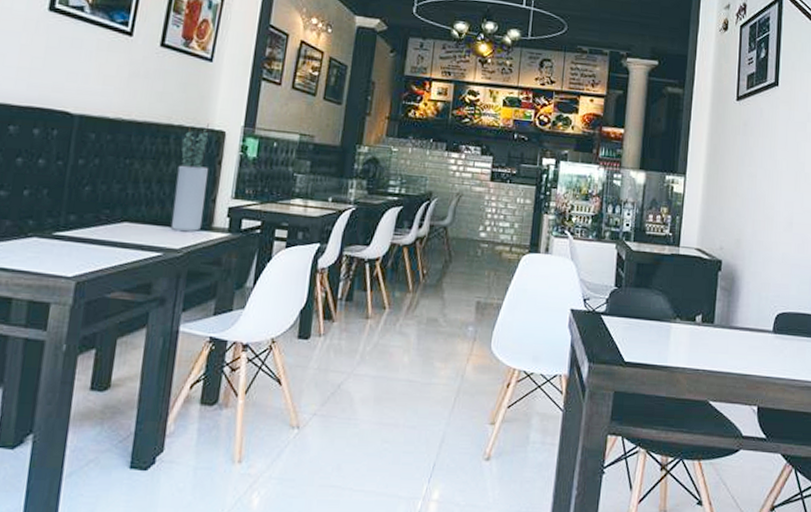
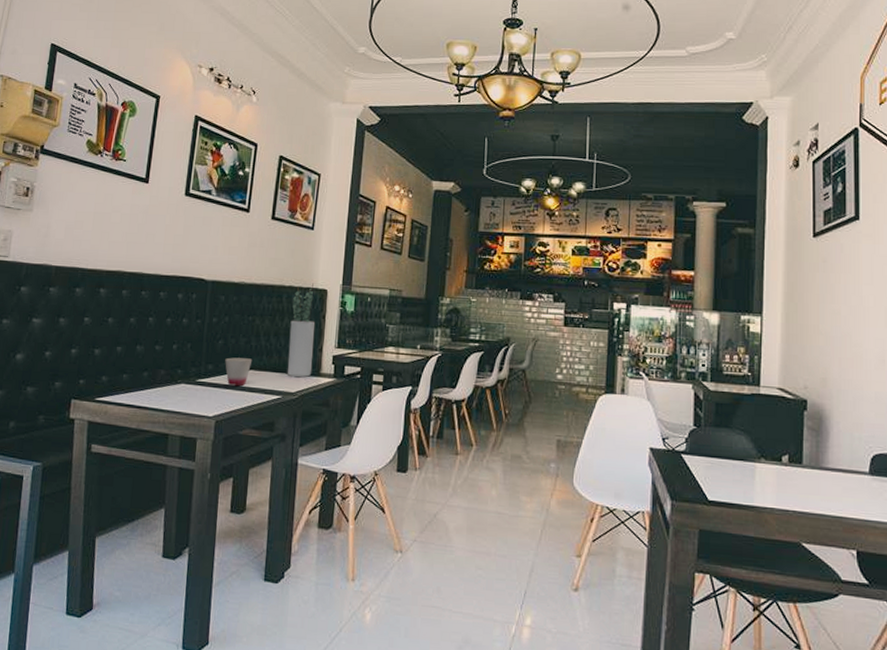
cup: none [92,207,128,241] -> present [225,357,253,387]

